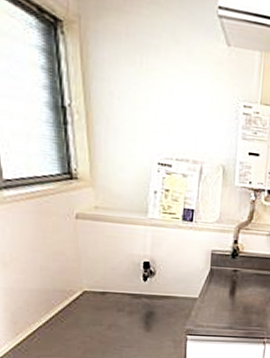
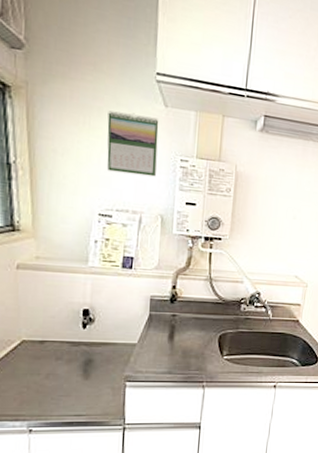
calendar: none [165,49,221,124] -> present [107,110,159,177]

